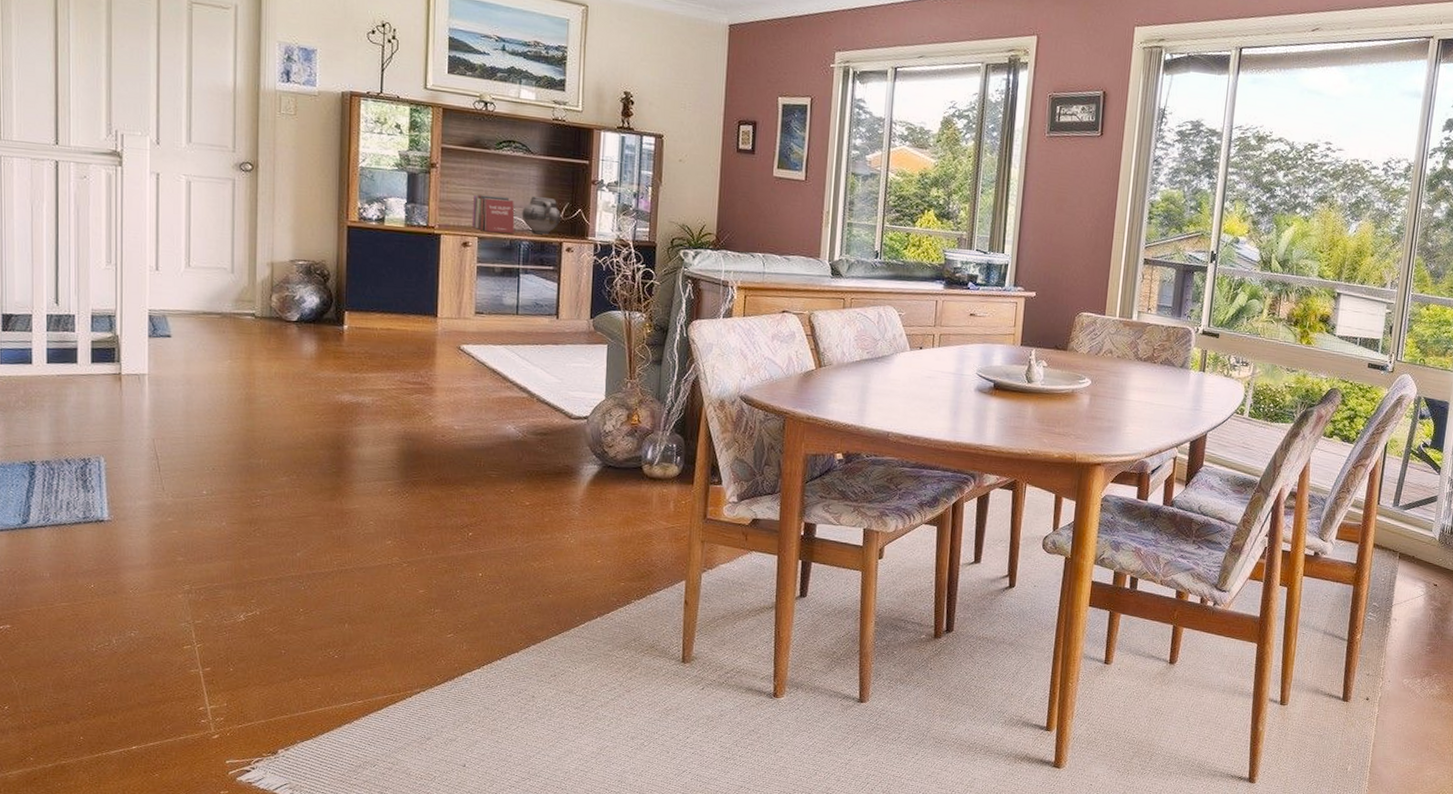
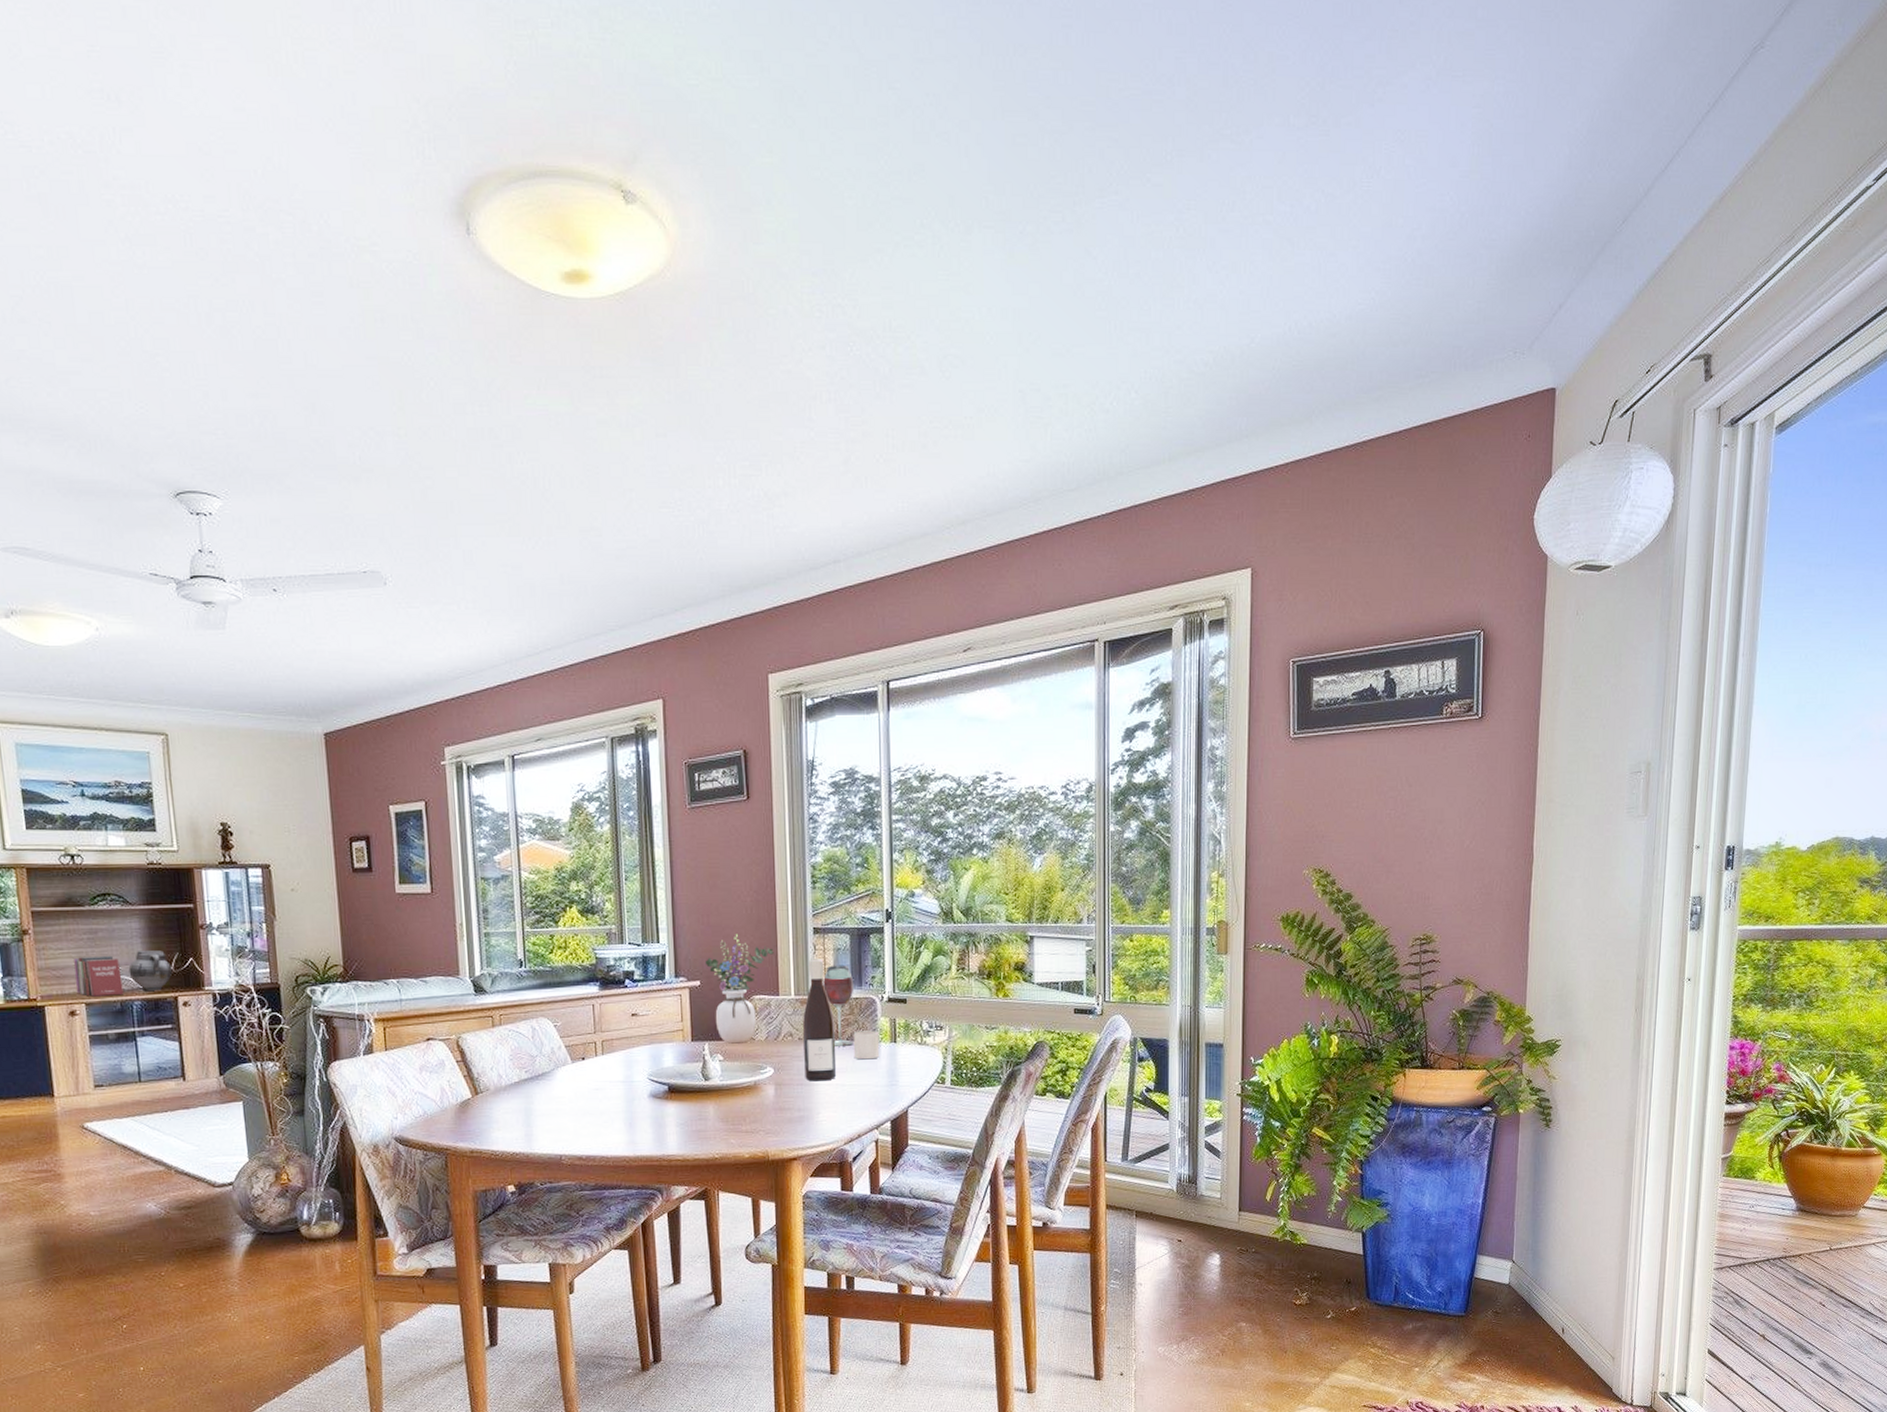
bouquet: none [1042,255,1106,354] -> present [705,934,774,1044]
bottle: none [1118,286,1152,398] -> present [802,958,837,1081]
wineglass: none [1146,295,1174,369] -> present [823,966,854,1046]
cup: none [1165,356,1190,384] -> present [853,1030,880,1060]

